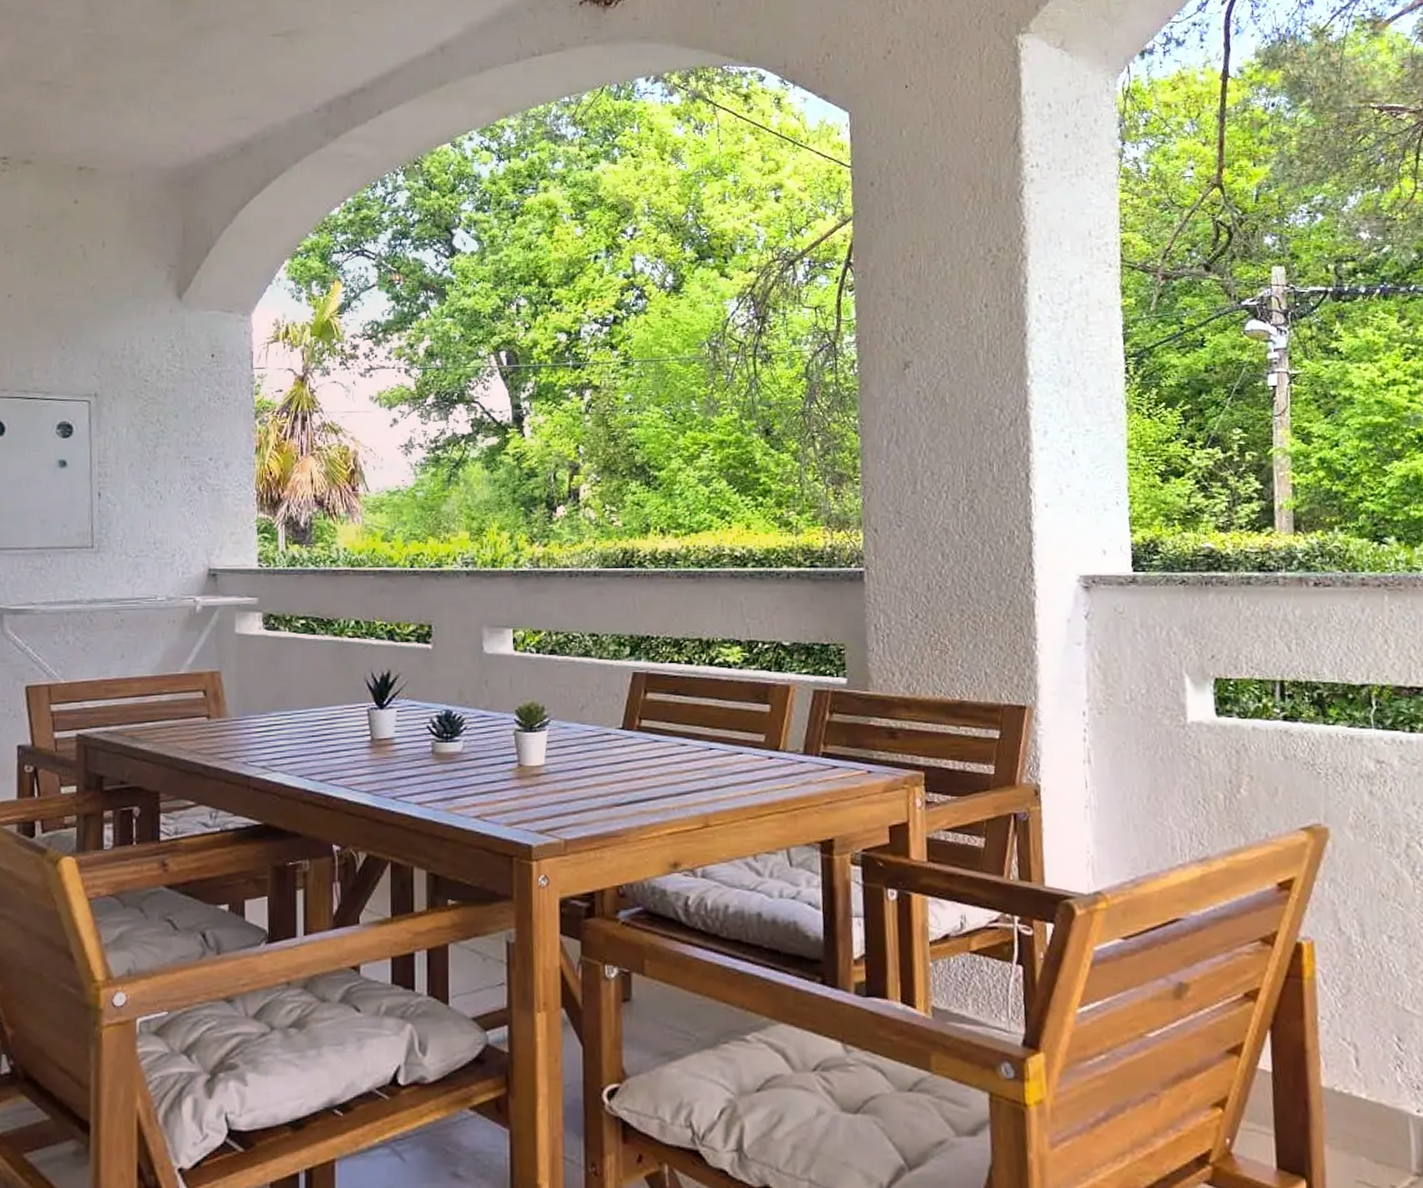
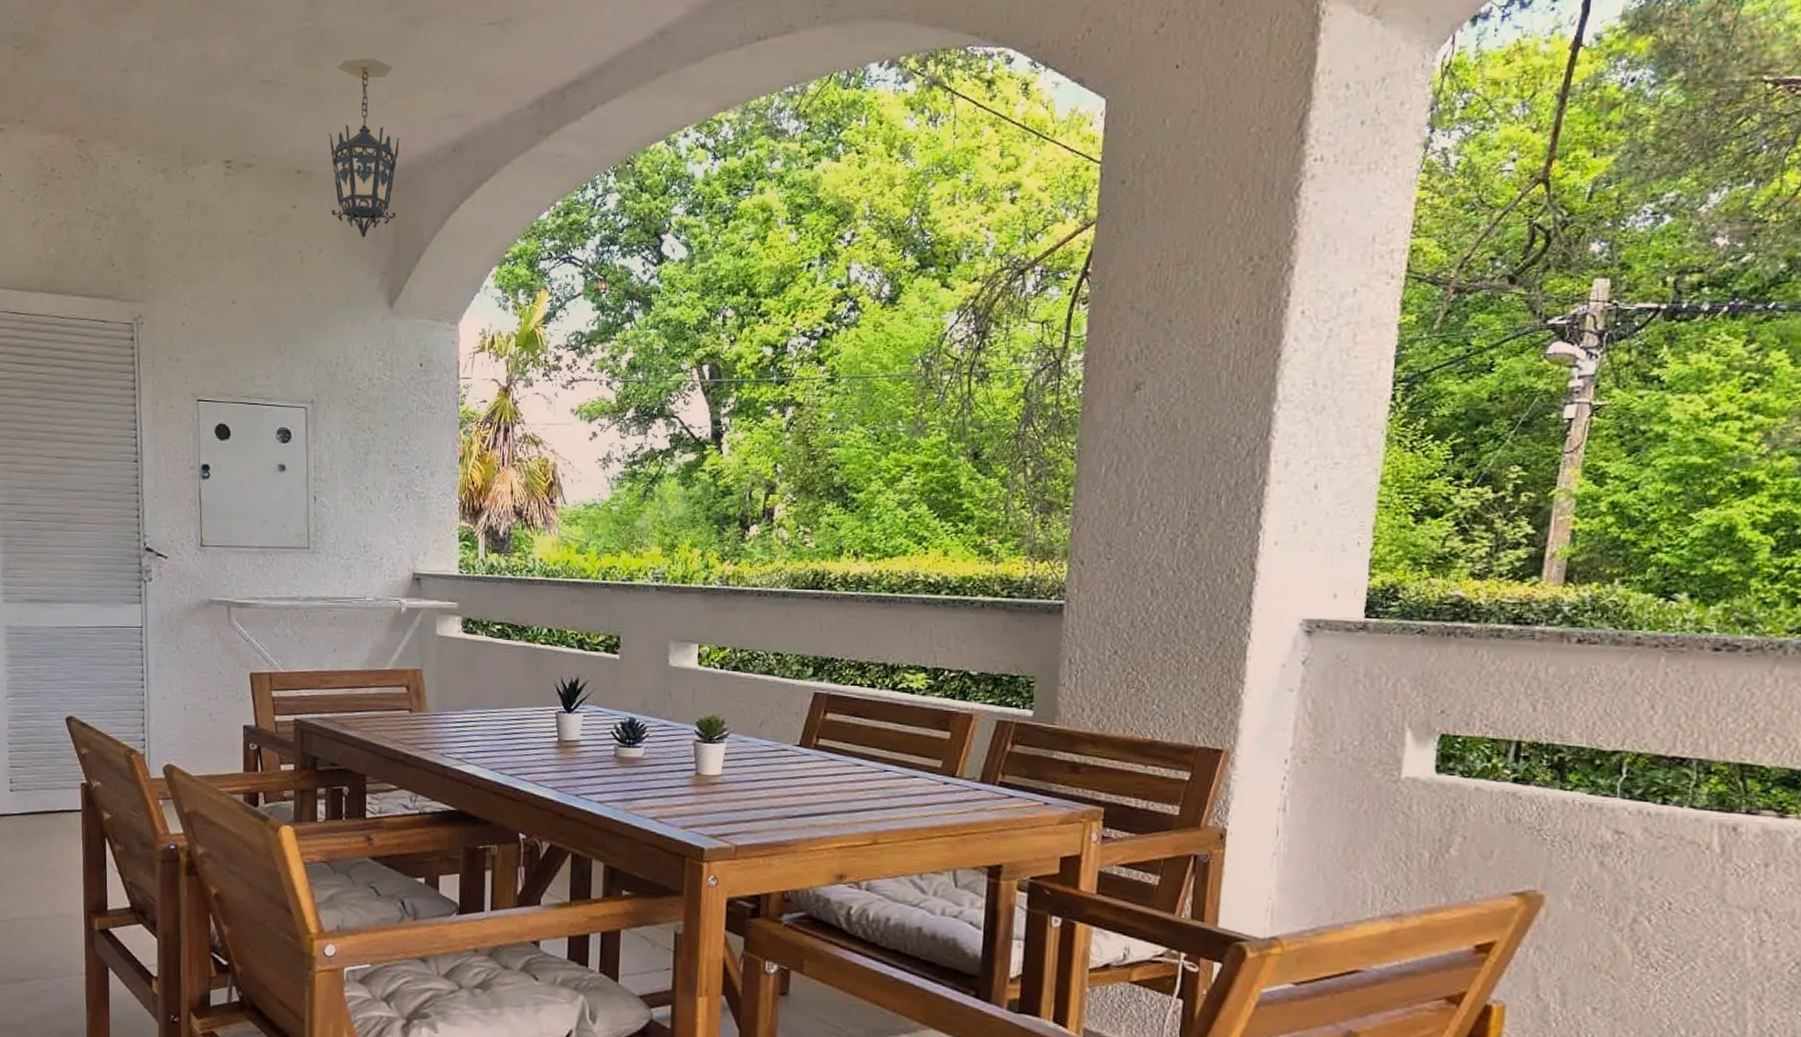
hanging lantern: none [111,62,187,233] -> present [328,57,401,239]

